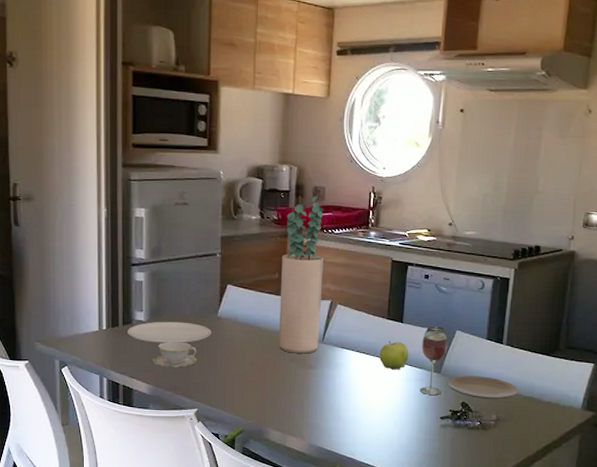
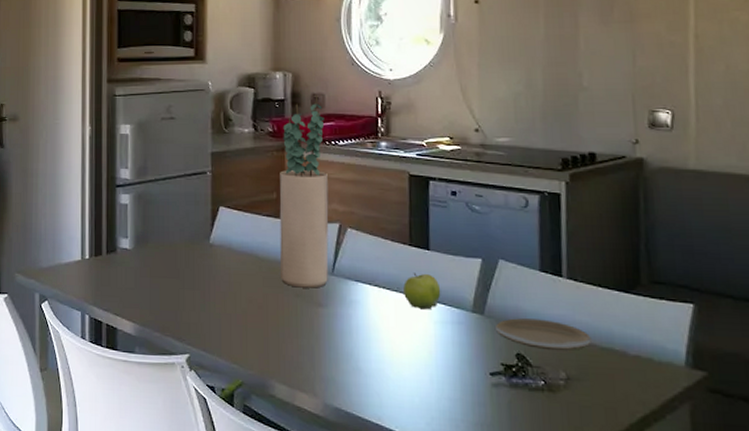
plate: present [127,321,212,344] -> none [111,249,204,275]
teacup: present [151,341,198,368] -> none [137,273,189,304]
wineglass: present [420,326,448,396] -> none [456,254,490,344]

